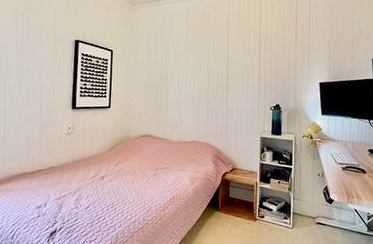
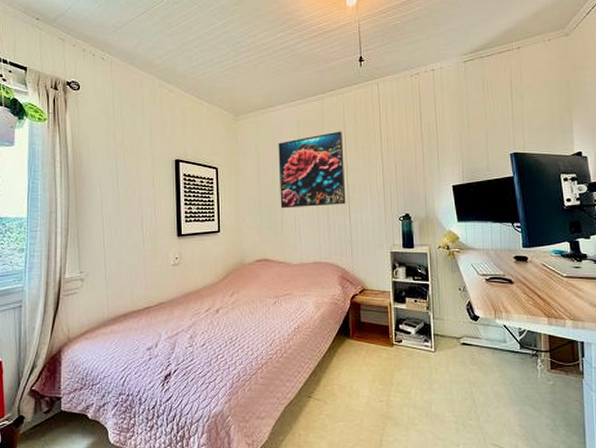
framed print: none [166,26,226,92] -> present [278,131,346,209]

